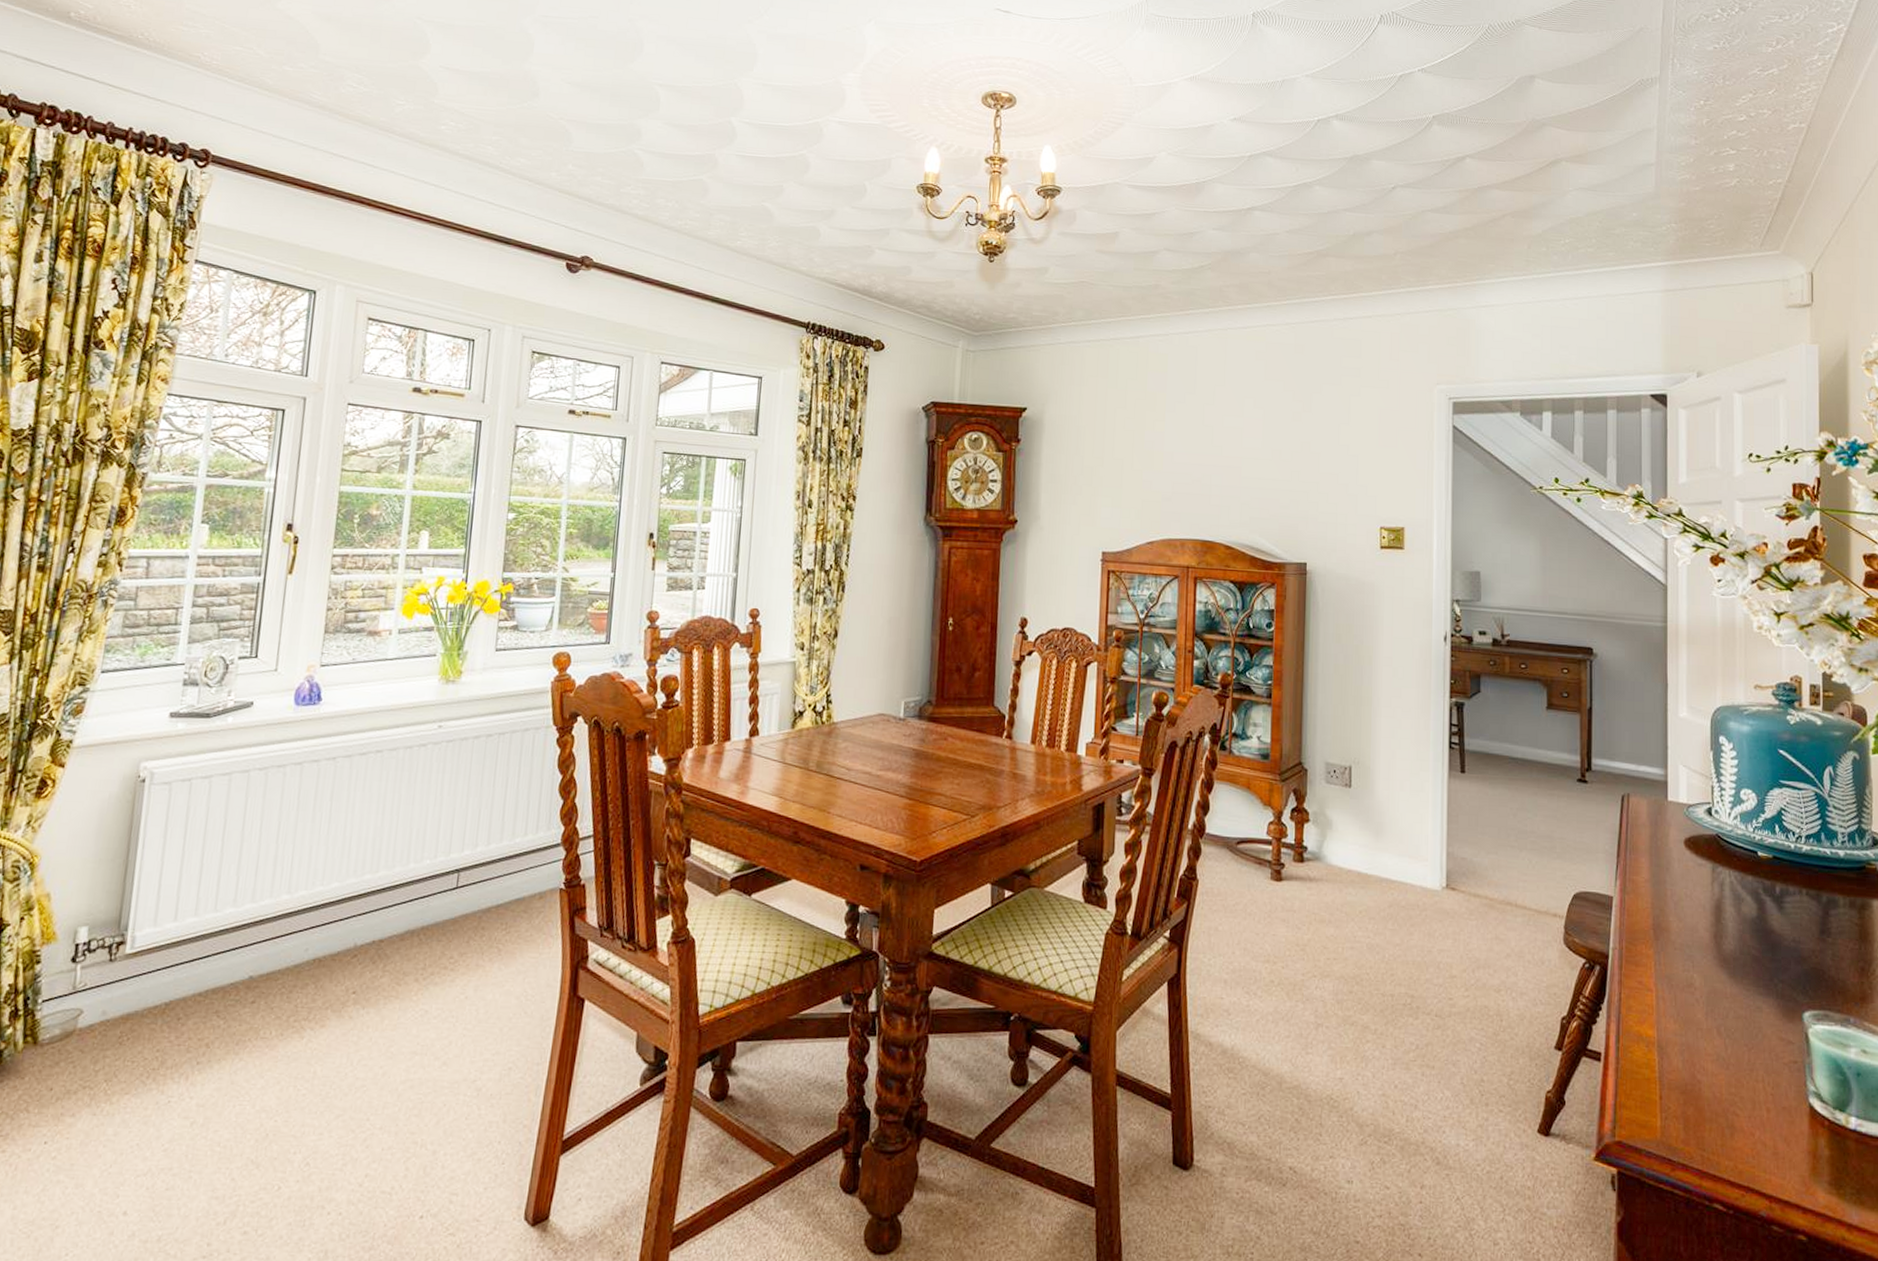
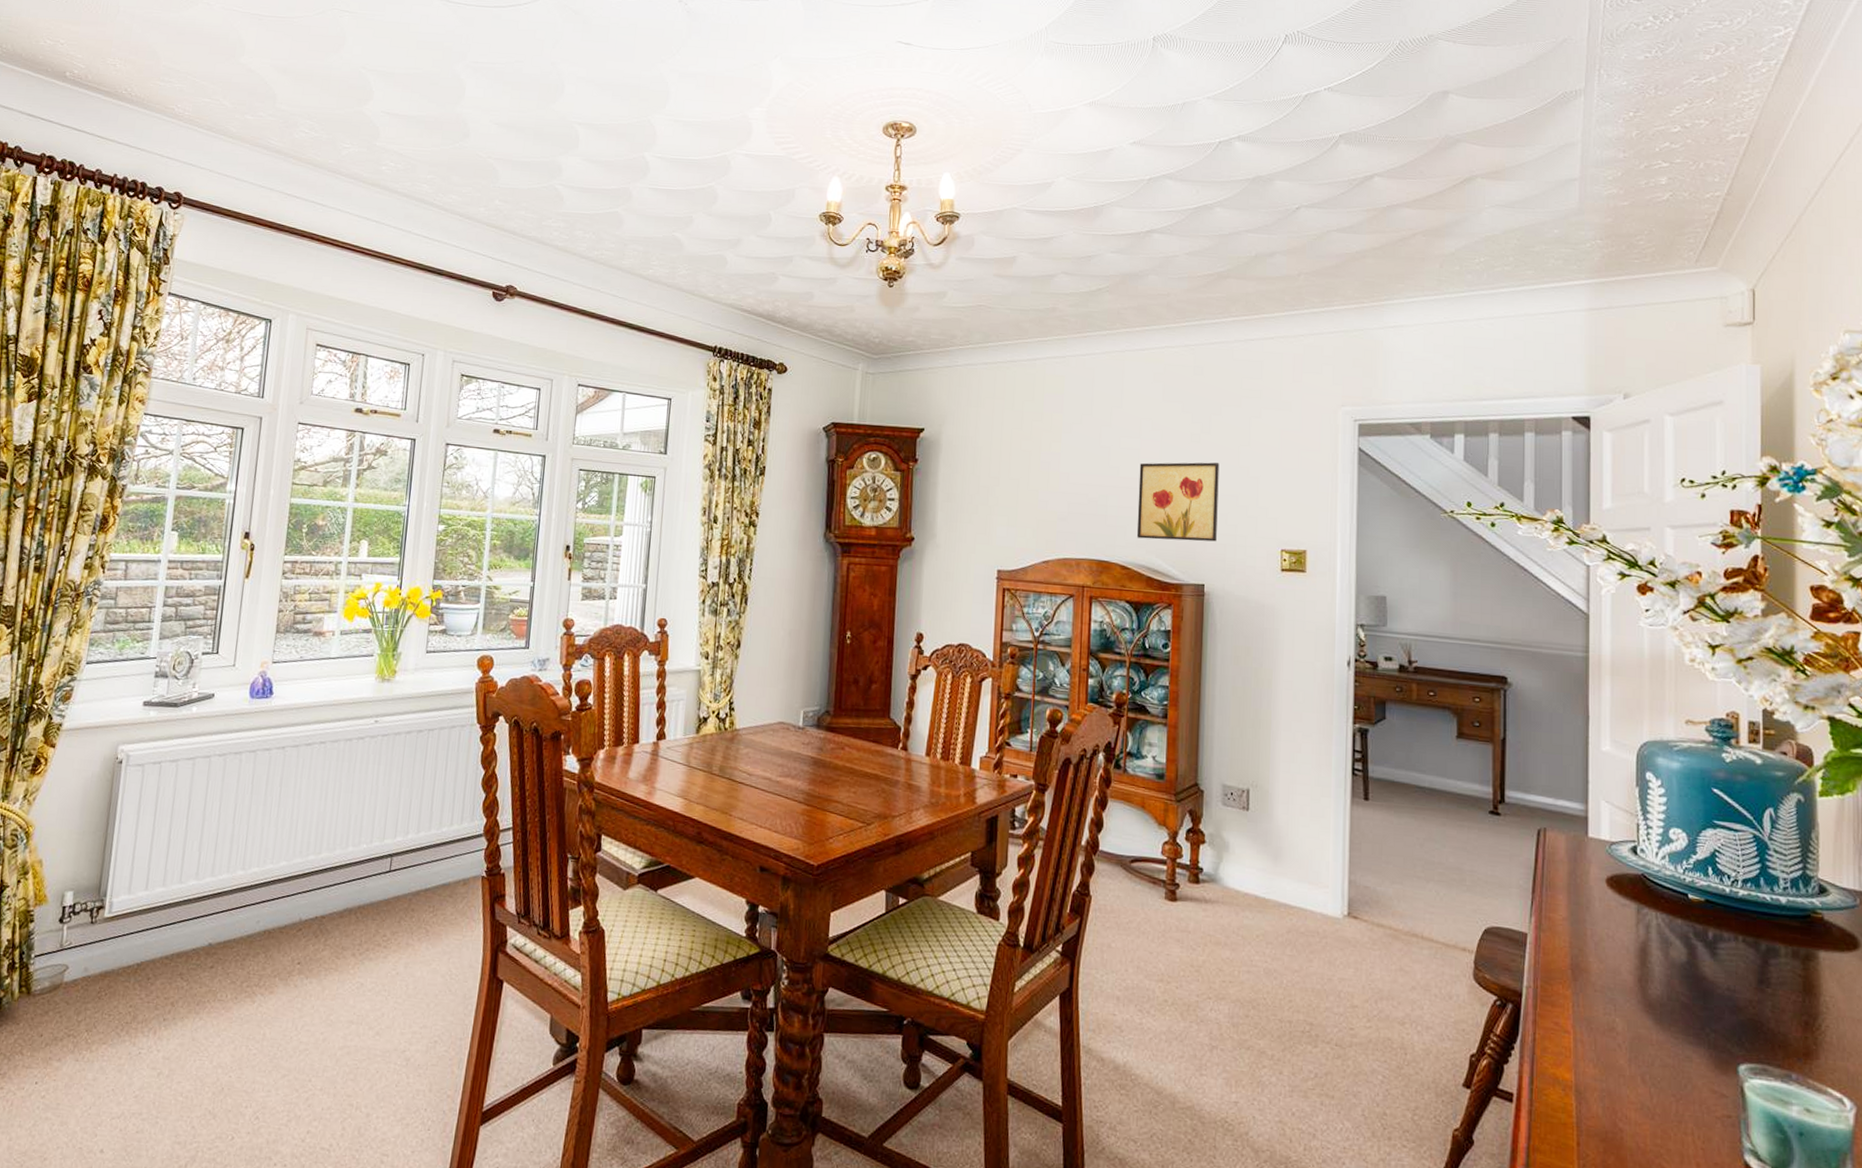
wall art: none [1240,440,1320,520] -> present [1136,462,1220,542]

